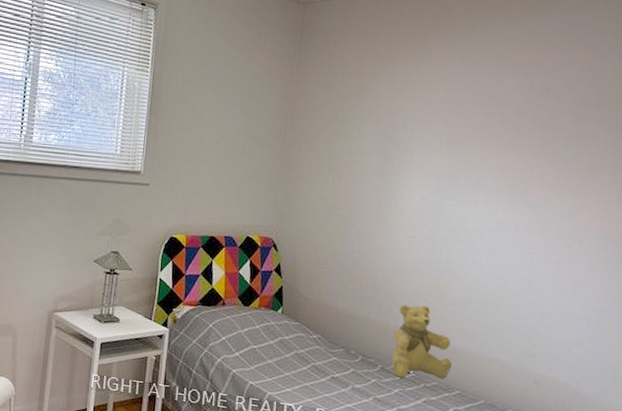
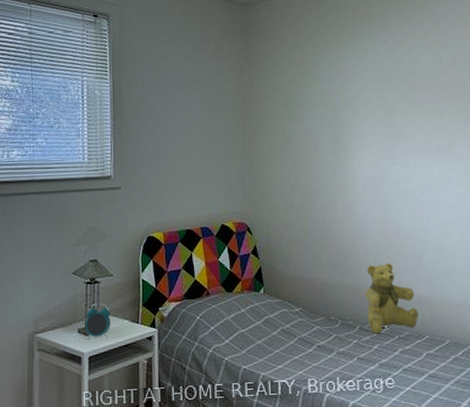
alarm clock: none [100,293,126,329] -> present [85,303,111,340]

